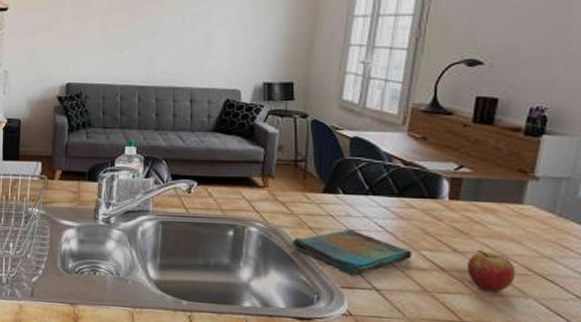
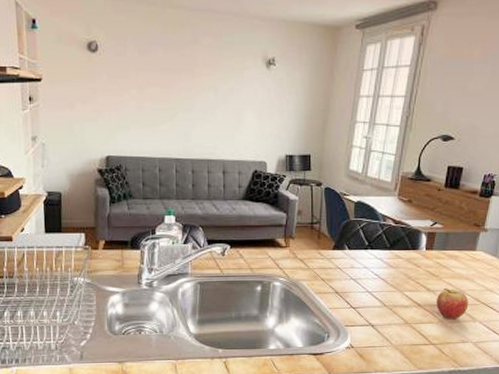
dish towel: present [292,229,412,276] -> none [308,278,398,316]

